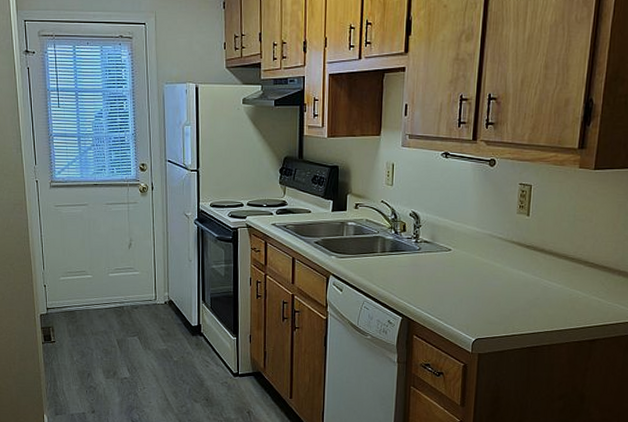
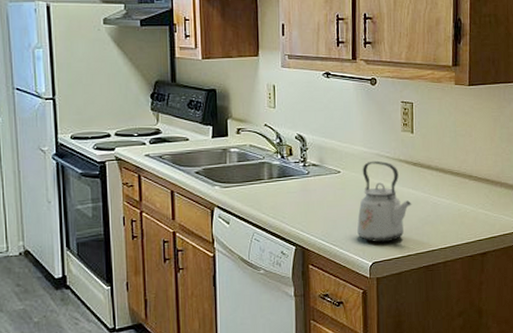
kettle: none [463,241,521,321] -> present [357,160,412,243]

